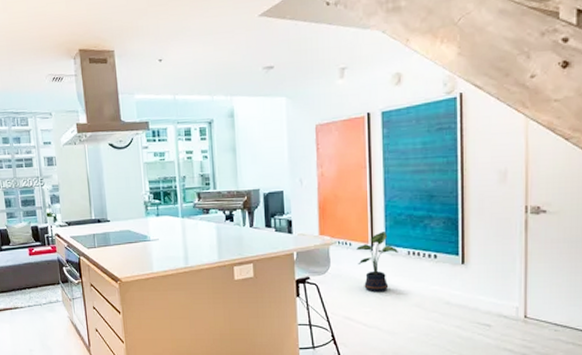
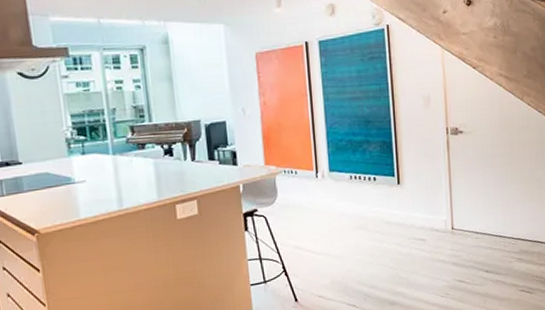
potted plant: present [356,232,398,293] -> none [302,158,341,219]

